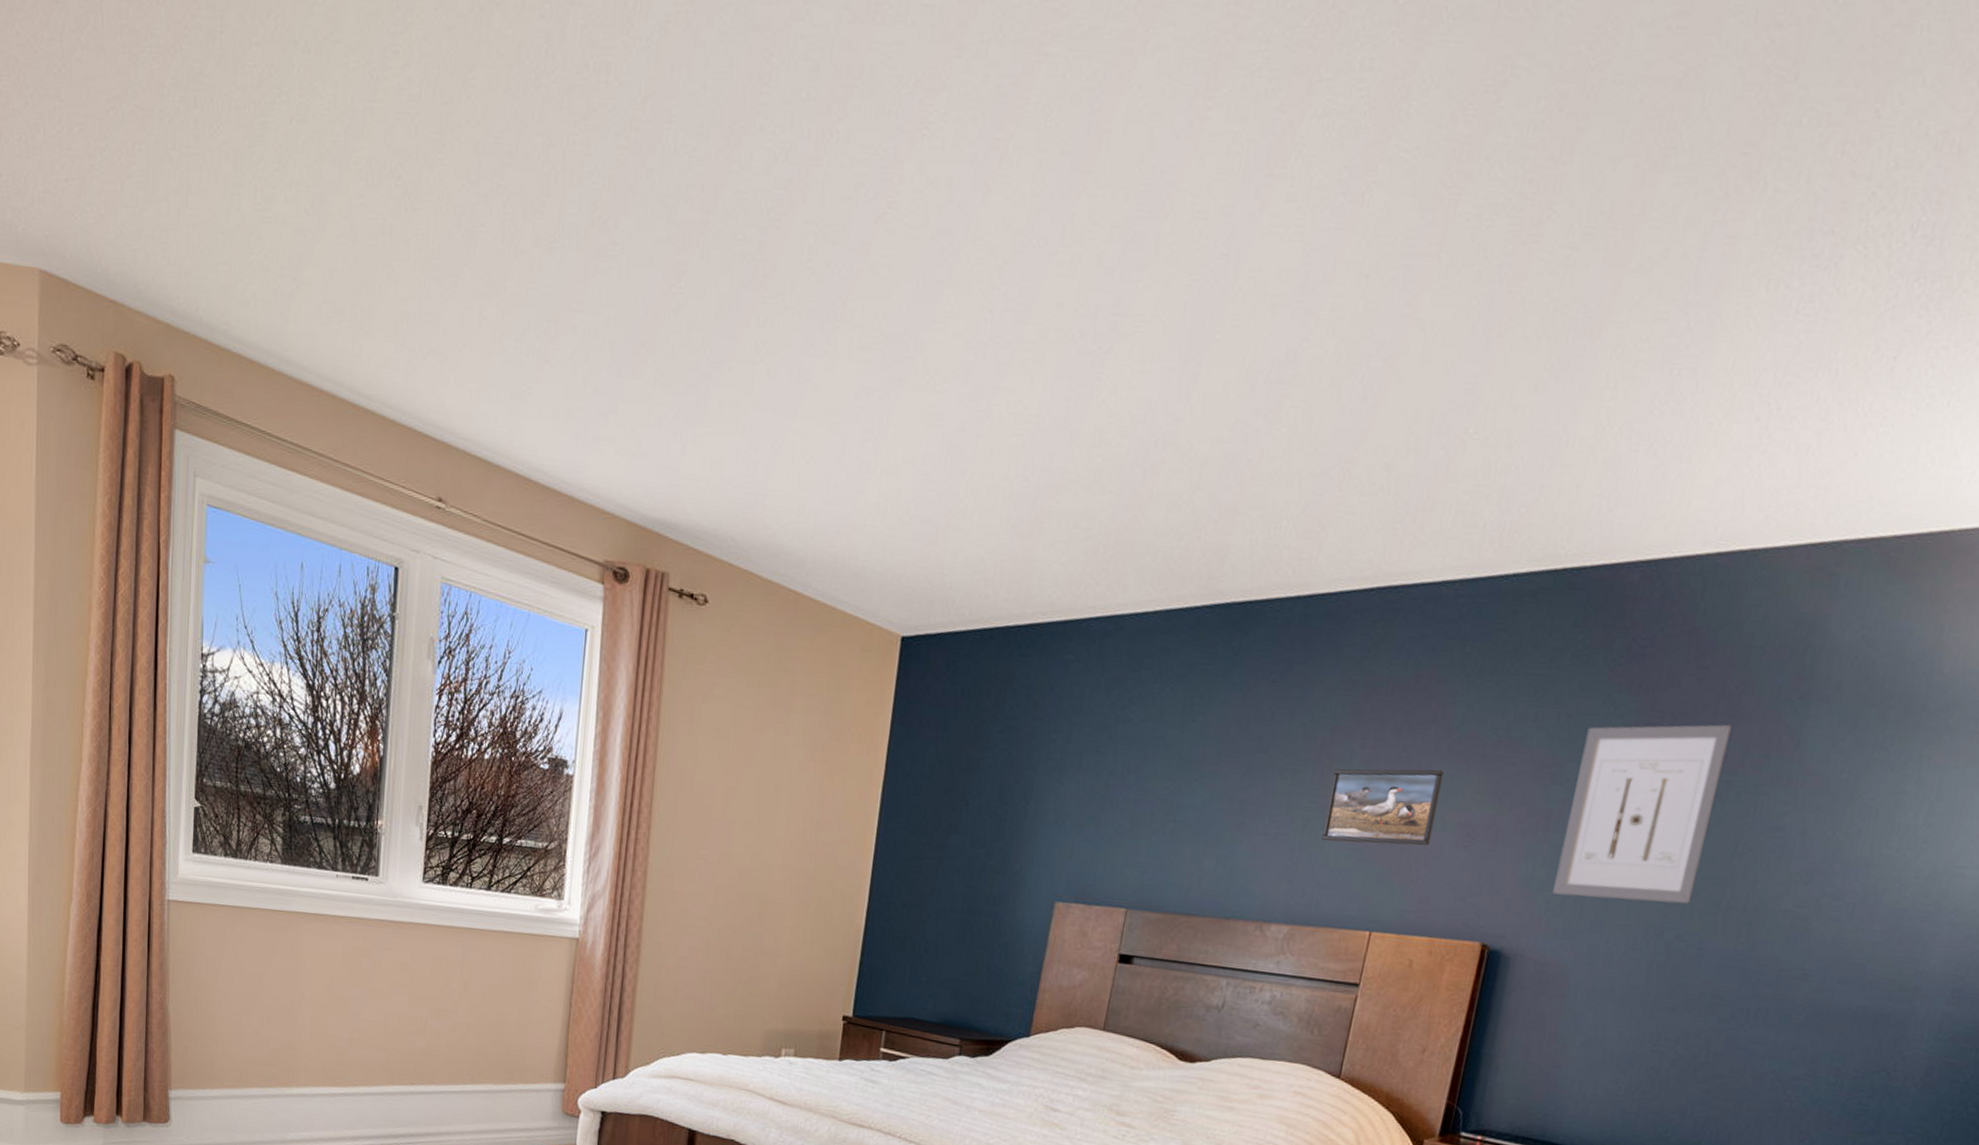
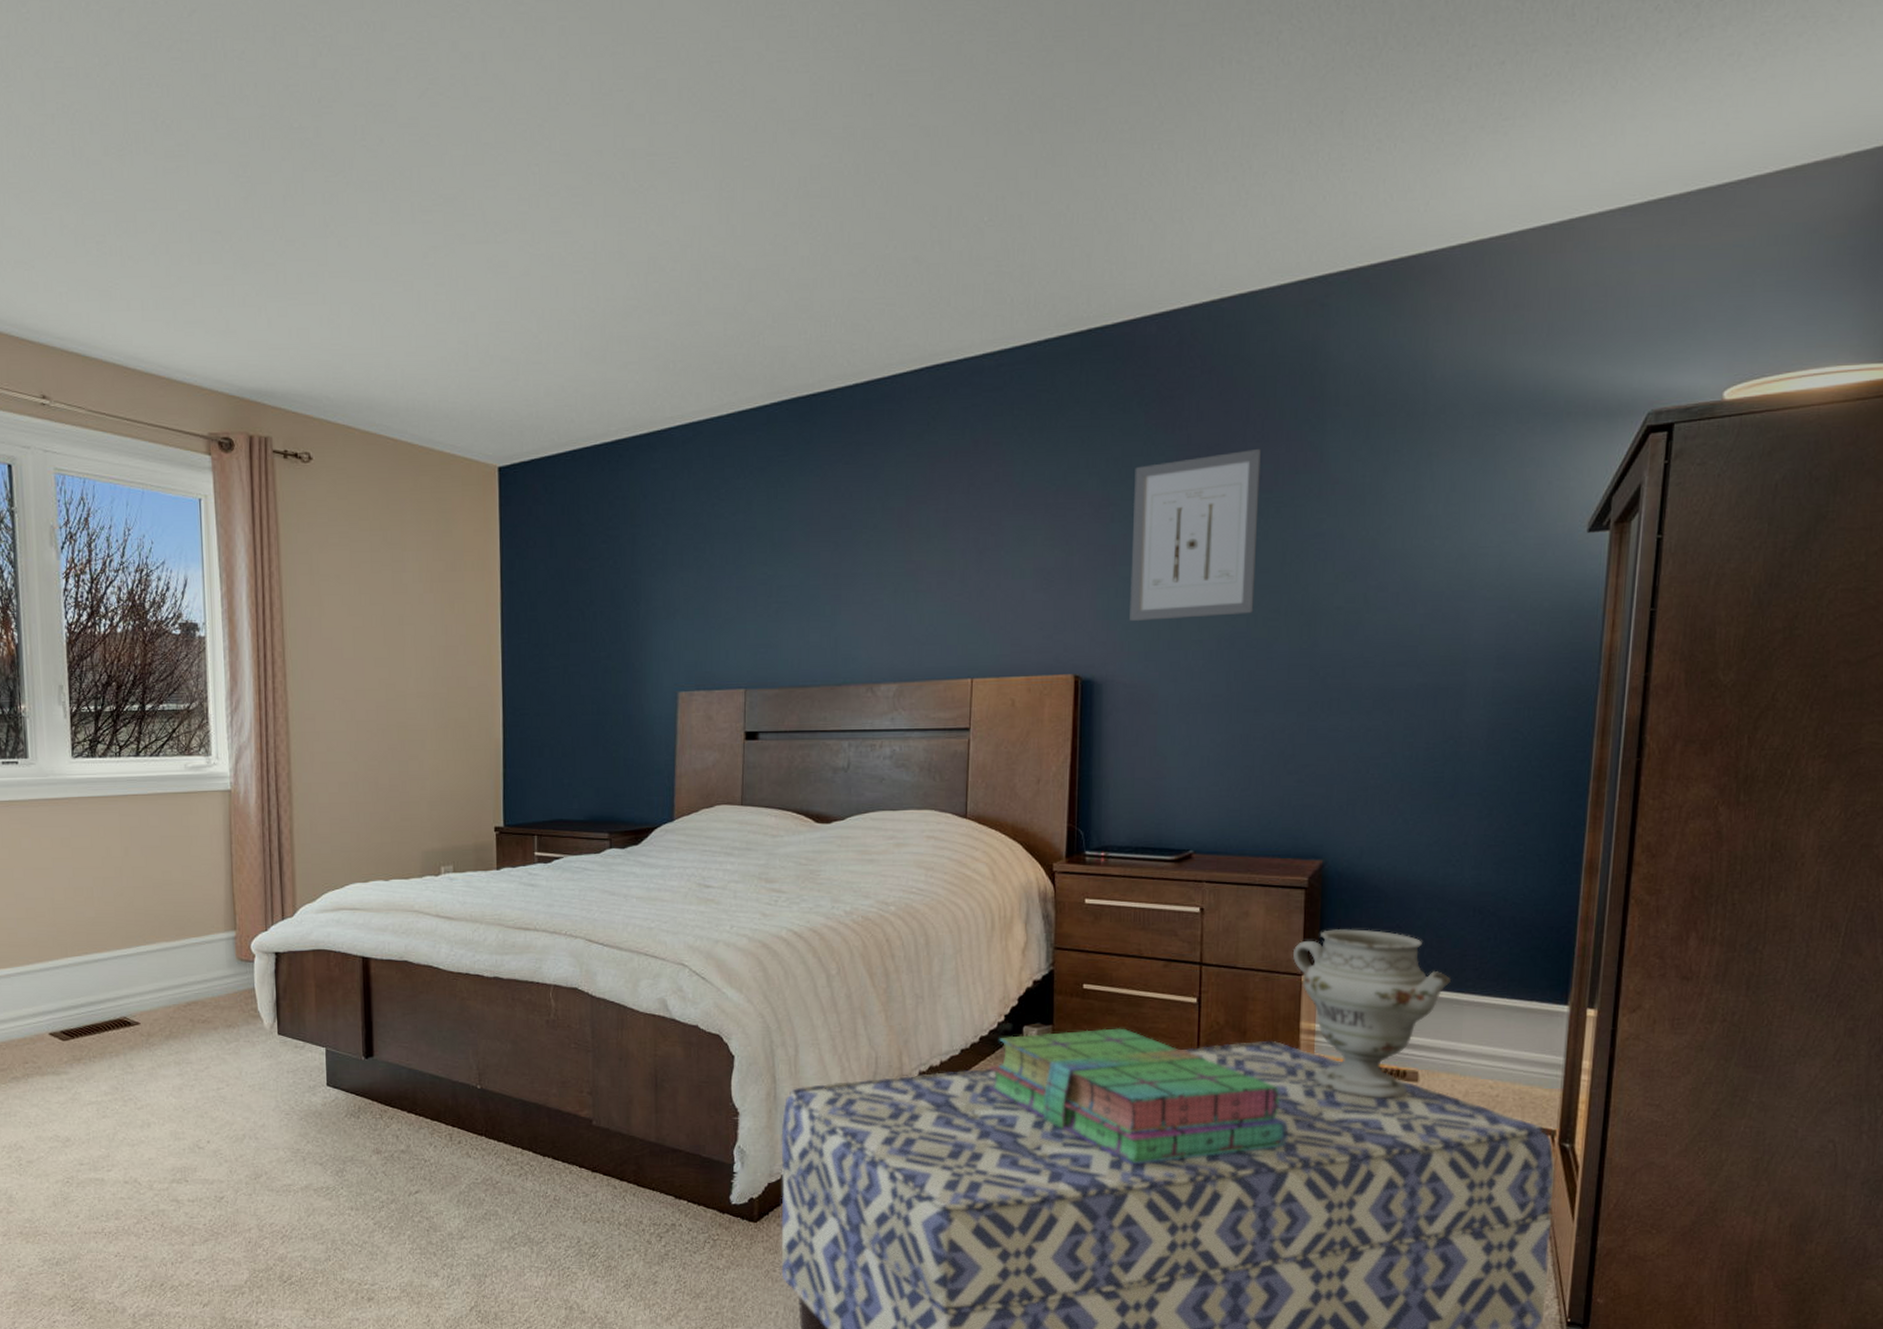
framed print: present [1321,769,1444,846] -> none [913,523,1014,602]

